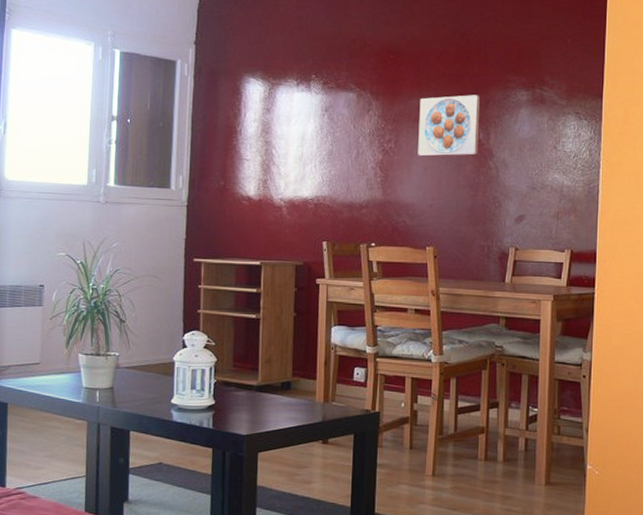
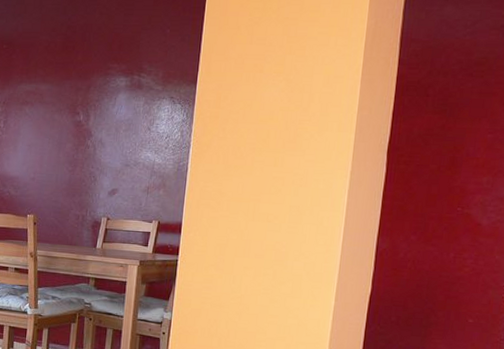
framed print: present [418,95,480,157] -> none [24,81,82,136]

